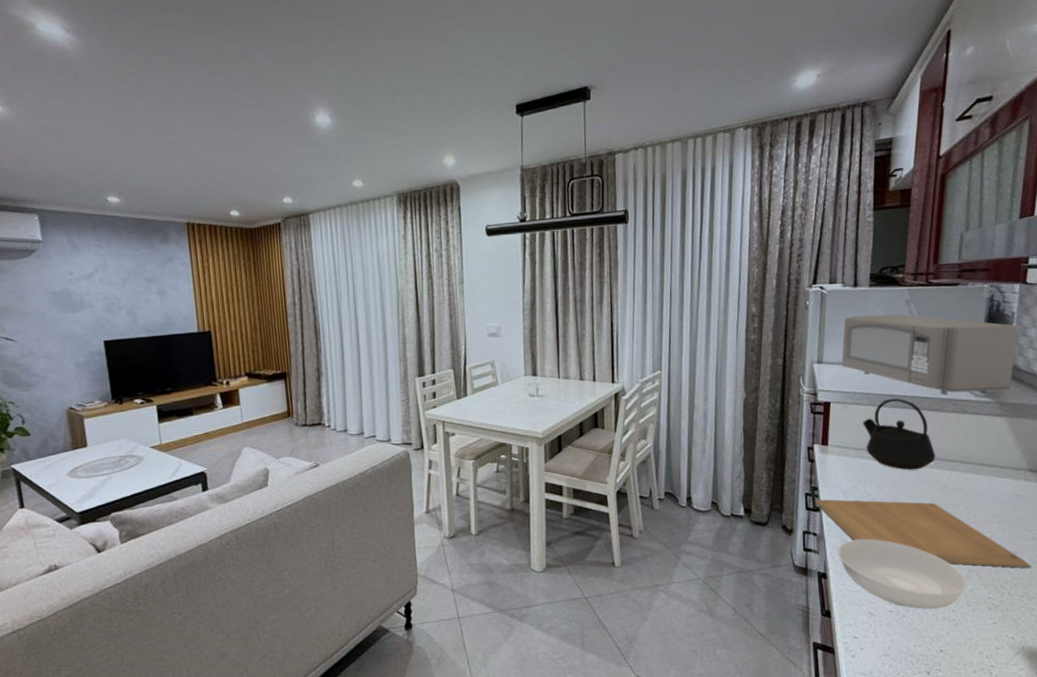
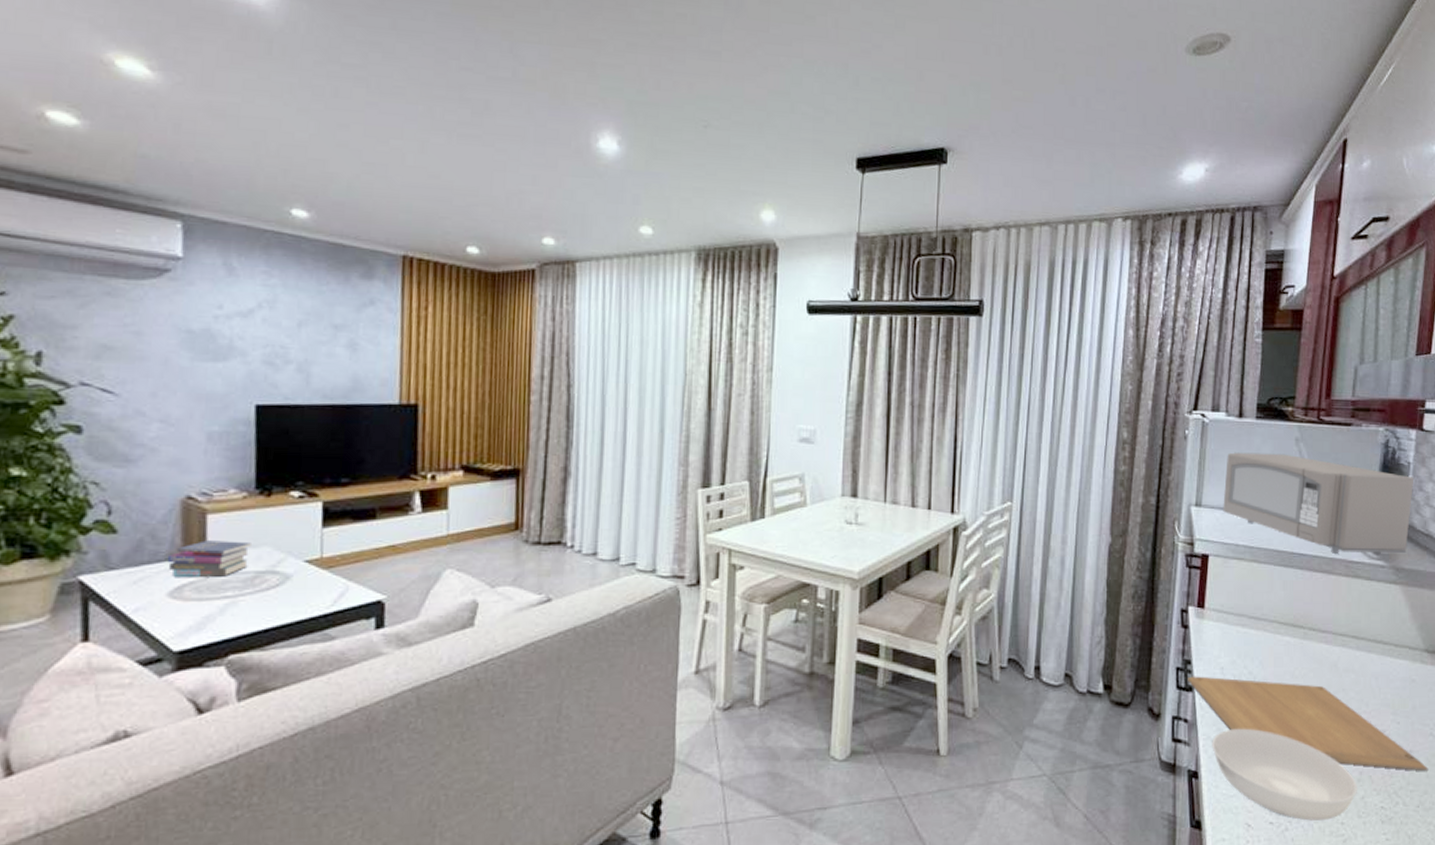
books: none [63,436,115,463] -> present [167,540,251,577]
kettle: present [863,398,936,470] -> none [1245,554,1325,643]

